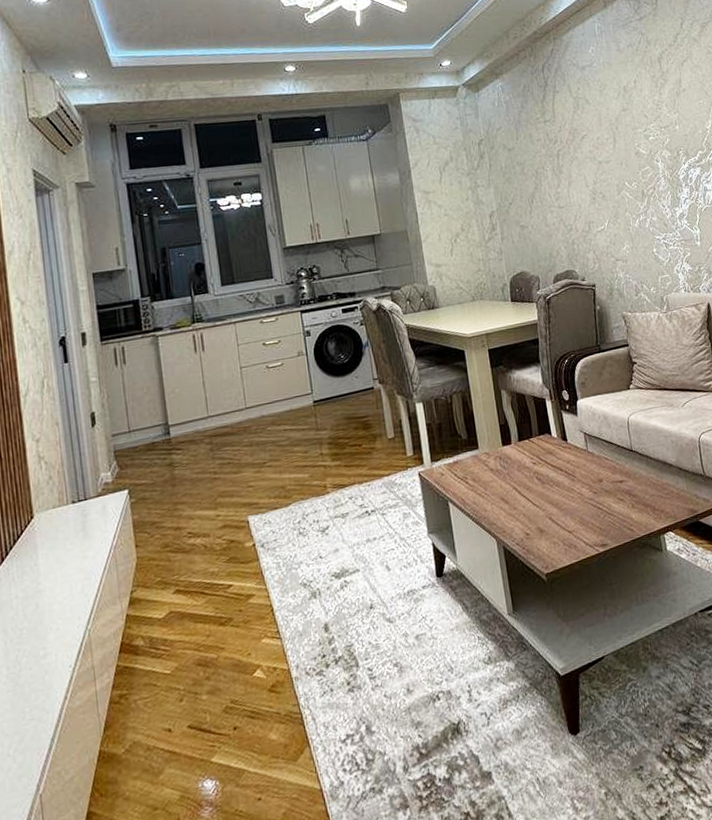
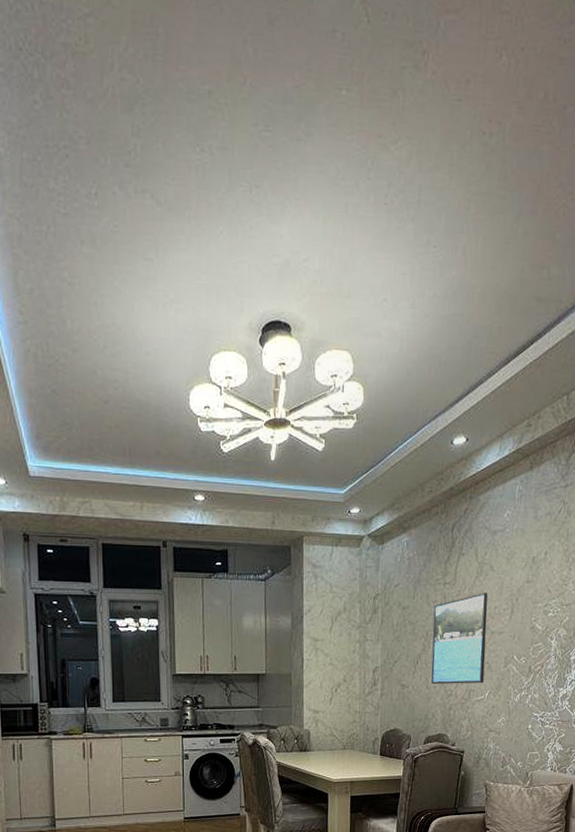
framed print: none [538,125,601,222] -> present [431,593,488,685]

